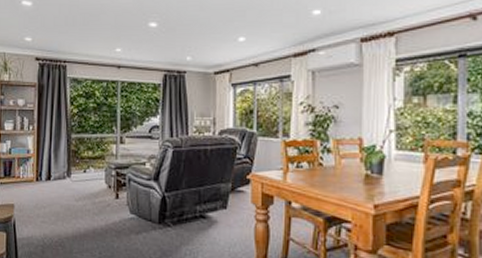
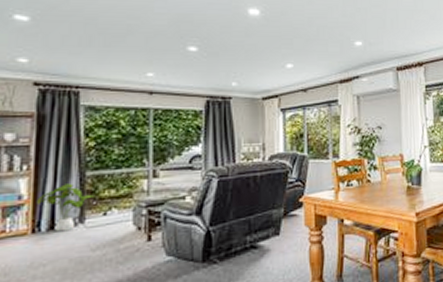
house plant: none [39,143,78,182] -> present [36,183,96,232]

